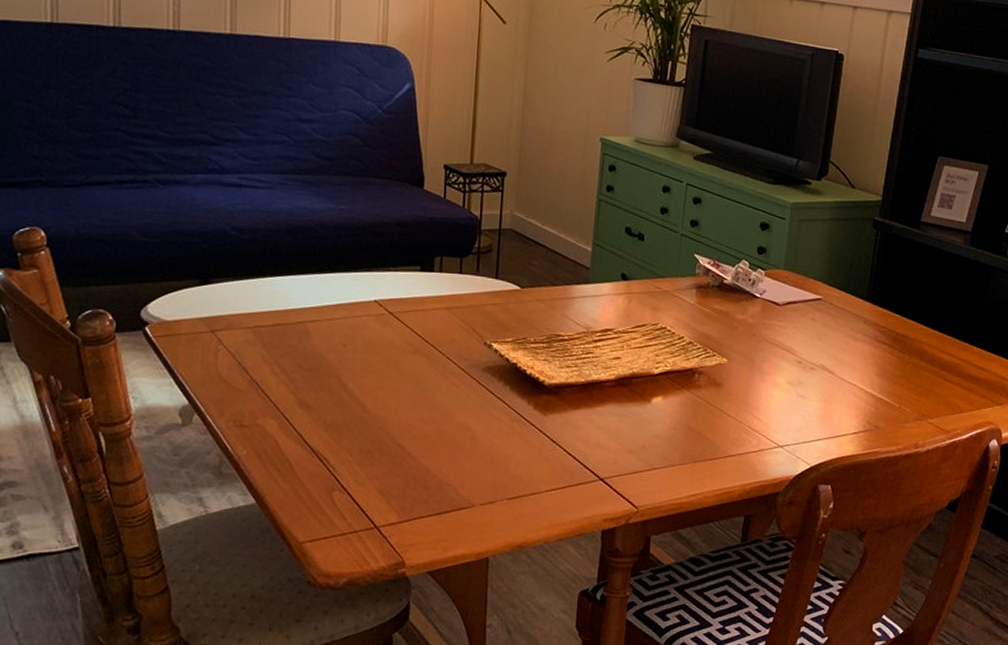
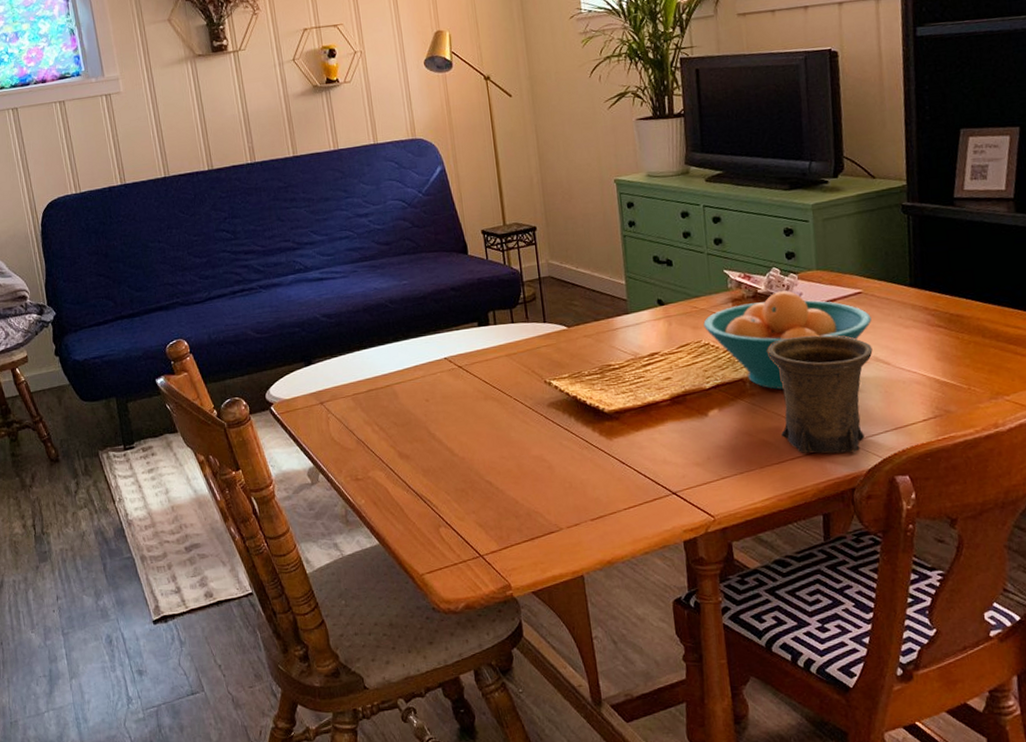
fruit bowl: none [664,285,826,386] -> present [703,290,872,390]
mug: none [720,333,821,456] -> present [767,335,873,454]

